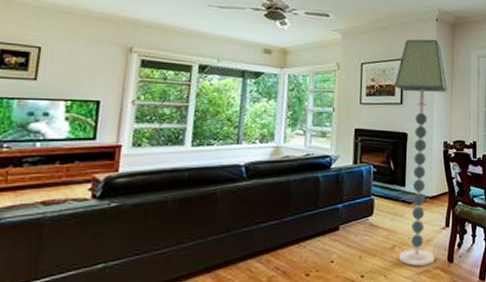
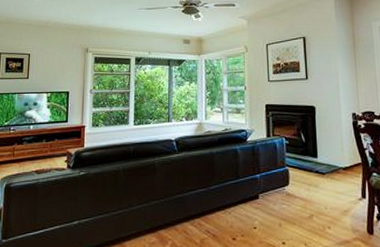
floor lamp: present [394,39,447,267] -> none [298,15,354,237]

